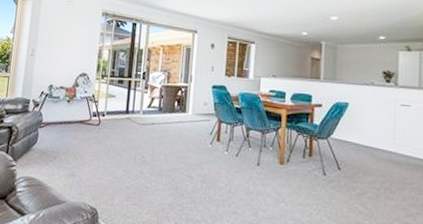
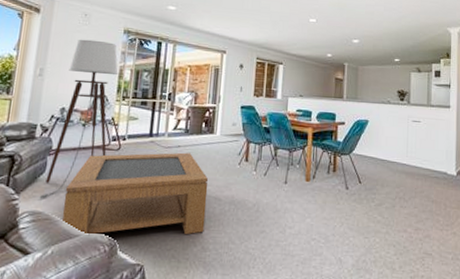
floor lamp: none [32,22,98,167] -> present [39,39,119,199]
coffee table: none [52,129,181,210] -> present [62,152,209,236]

